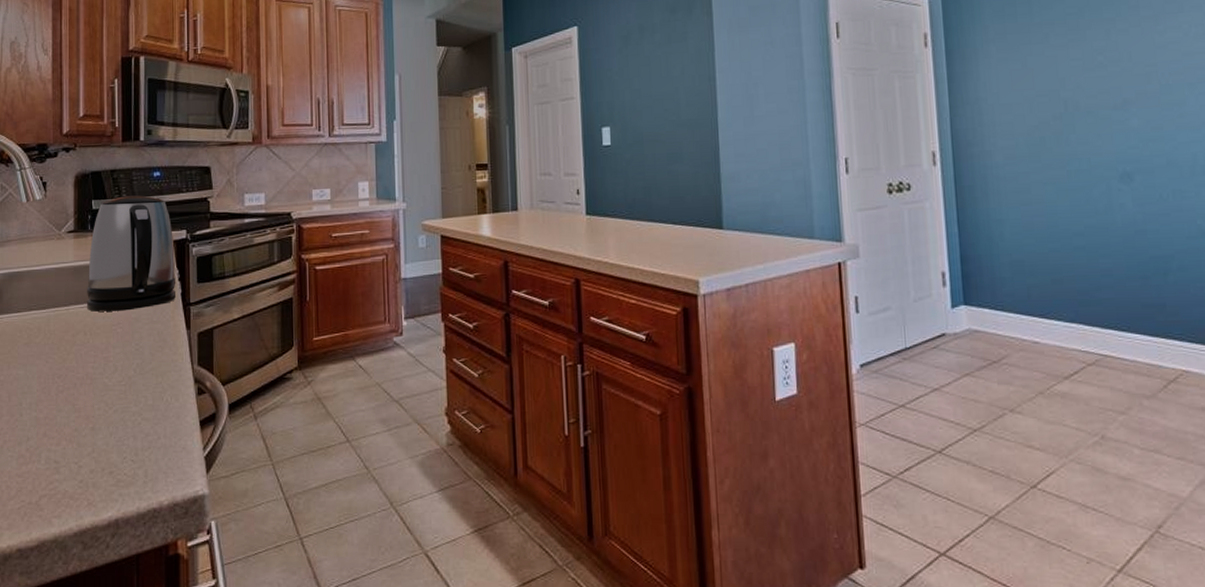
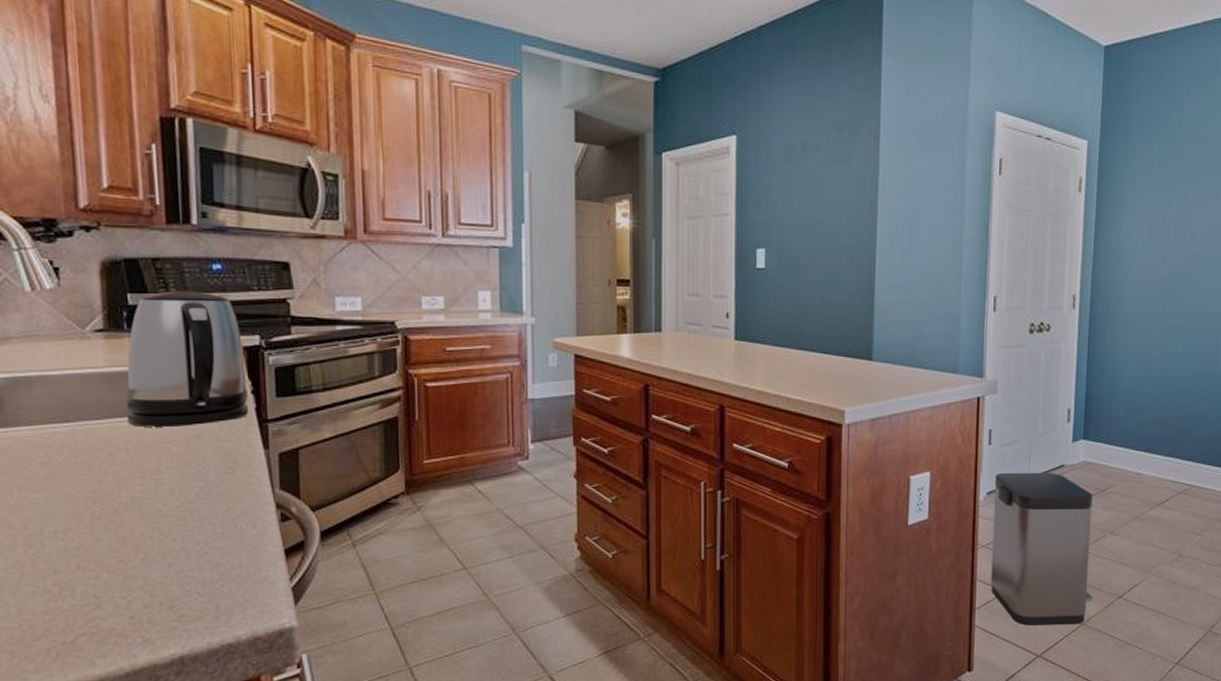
pedal bin: none [868,341,1001,517] -> present [991,472,1093,626]

